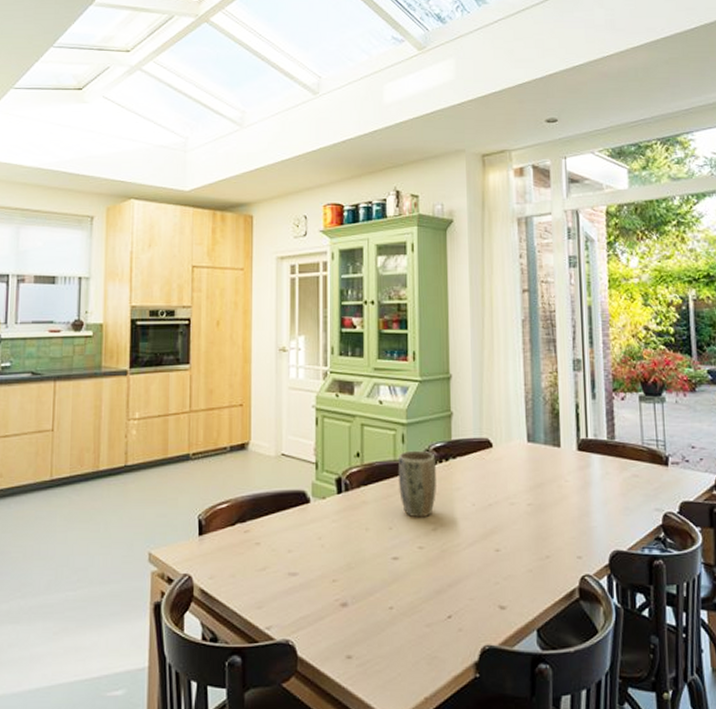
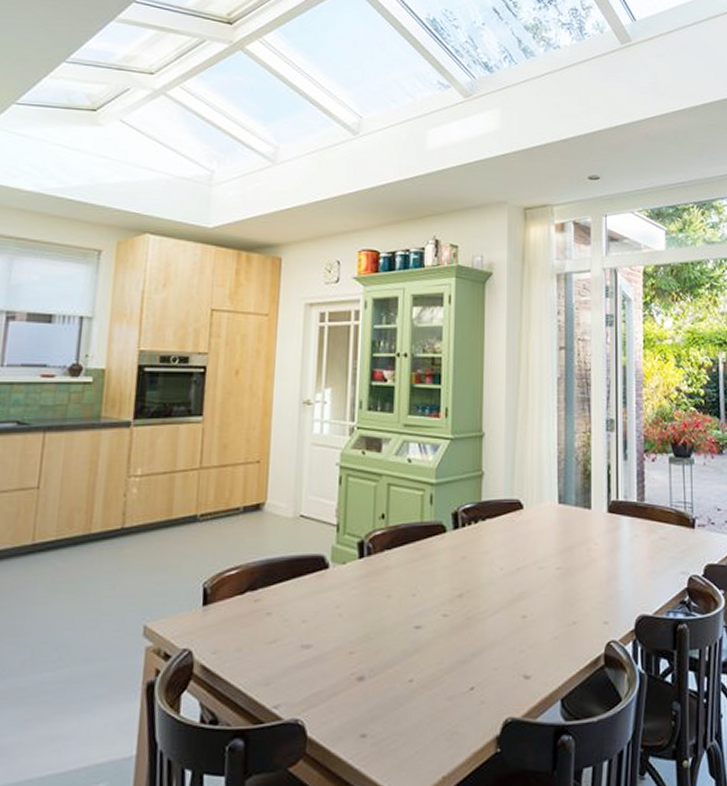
plant pot: present [398,450,438,518] -> none [424,512,465,584]

